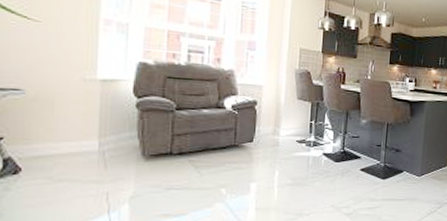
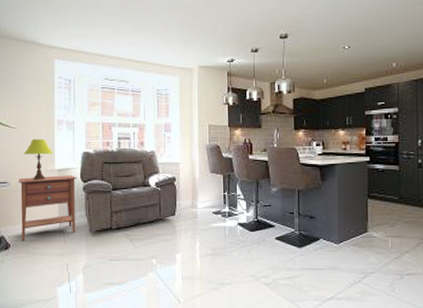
nightstand: none [38,85,128,165] -> present [18,175,77,241]
table lamp: none [49,38,96,91] -> present [23,139,54,181]

